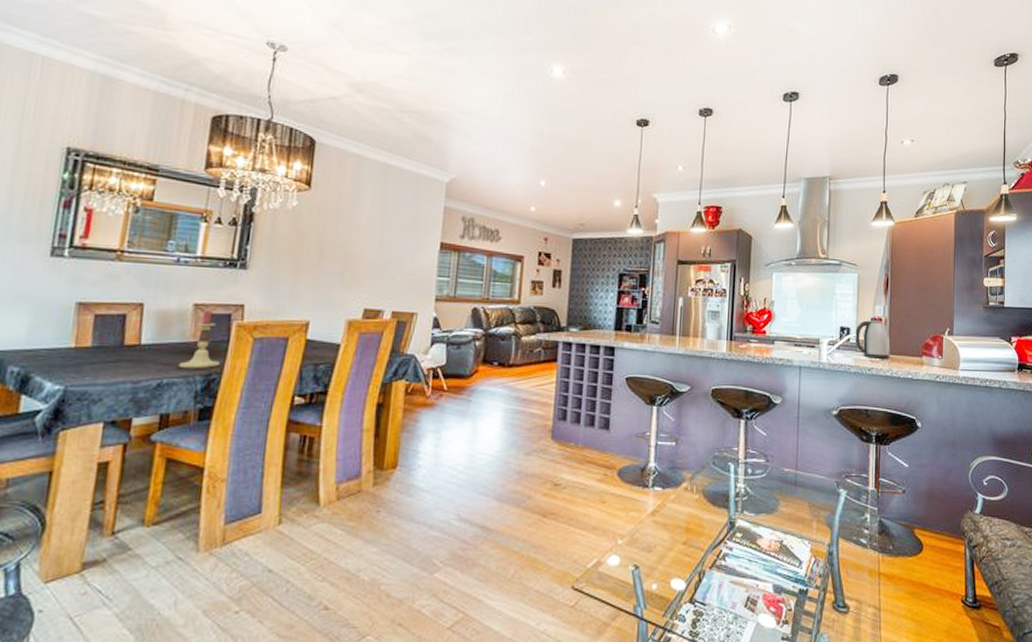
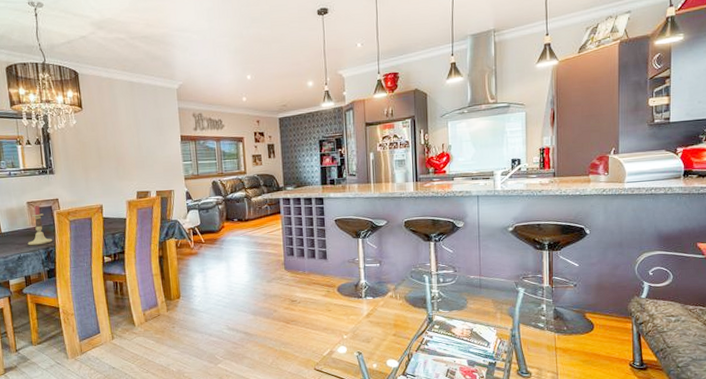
kettle: present [855,319,890,359] -> none [525,149,559,182]

